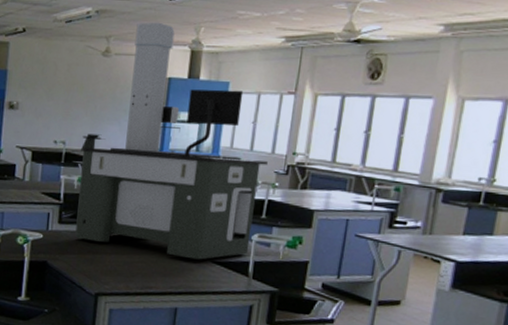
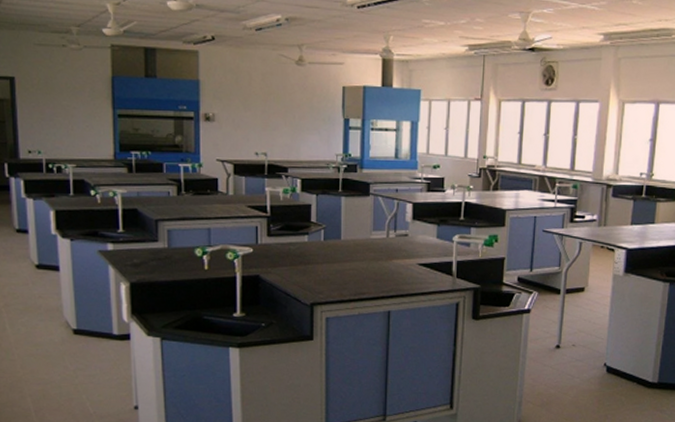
laboratory equipment: present [75,22,268,260] -> none [283,30,462,263]

